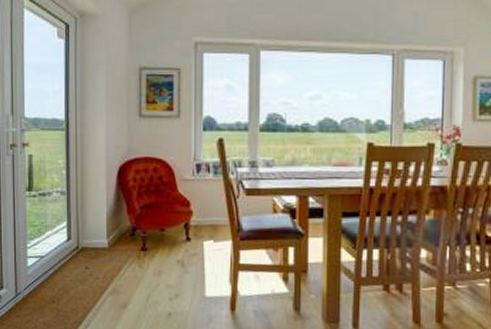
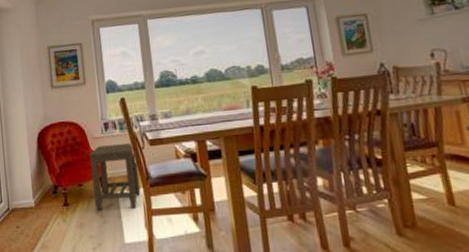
side table: none [174,189,230,261] -> present [88,143,141,210]

